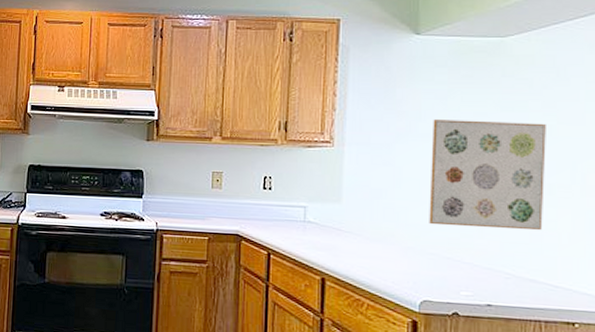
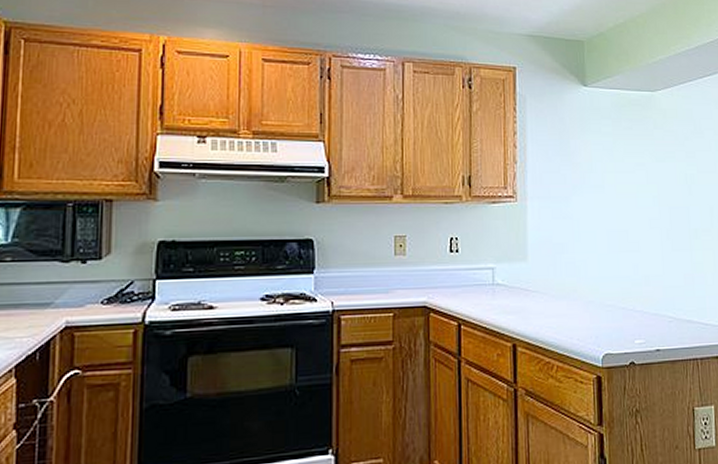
wall art: present [429,119,546,231] -> none [602,171,694,276]

